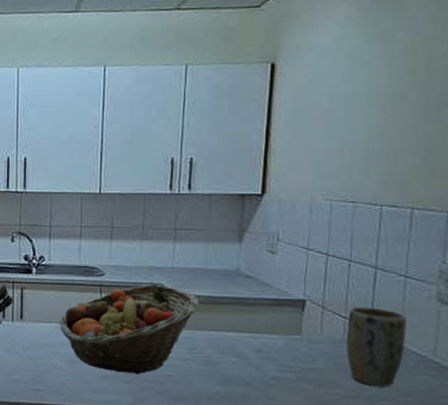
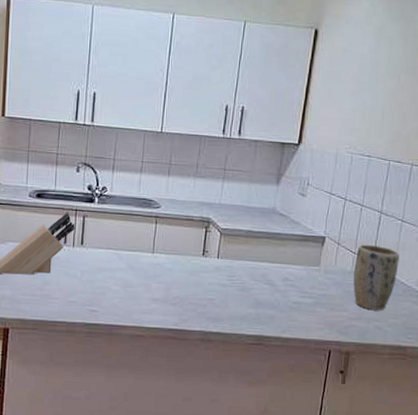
fruit basket: present [60,284,200,375] -> none [117,218,241,298]

